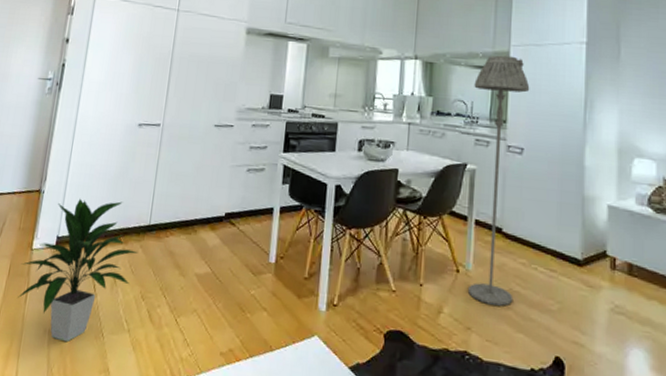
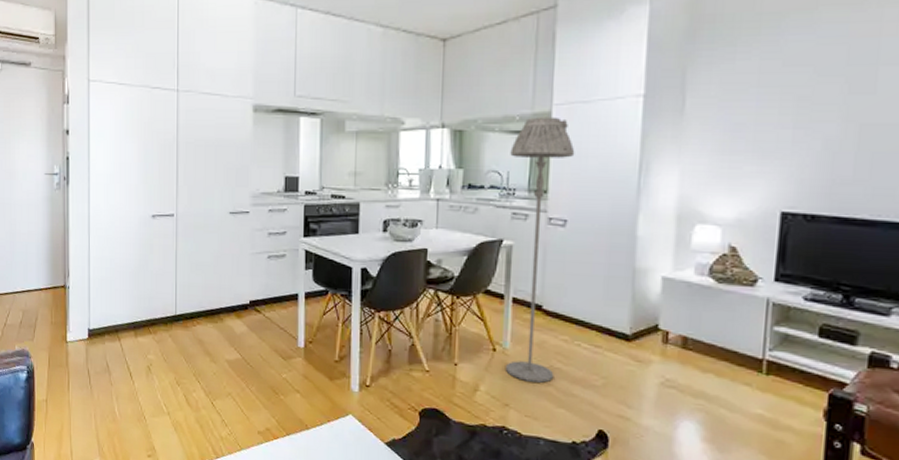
indoor plant: present [18,198,139,343] -> none [58,292,169,425]

